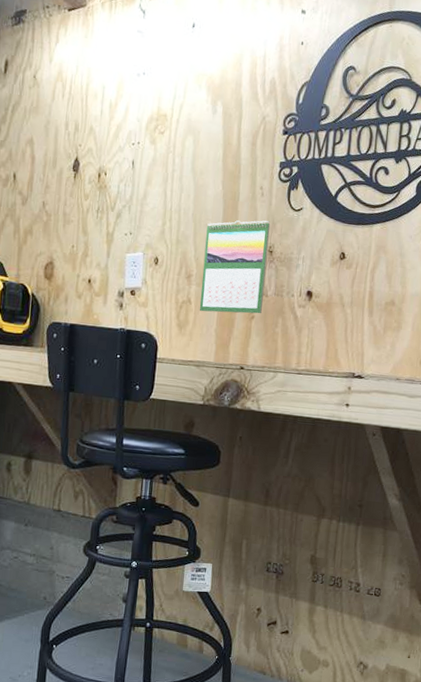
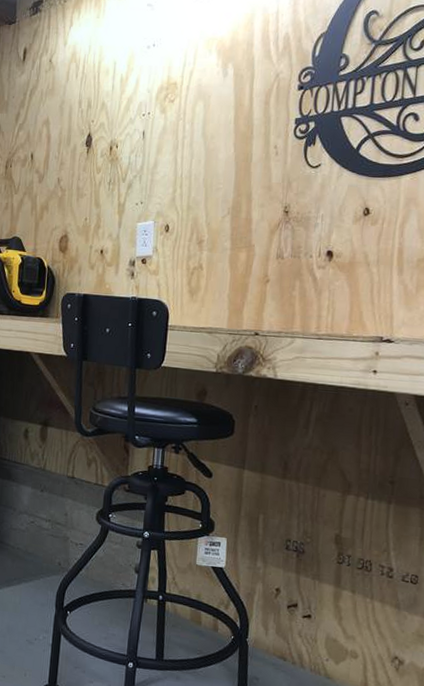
calendar: present [199,220,271,314] -> none [211,180,286,278]

